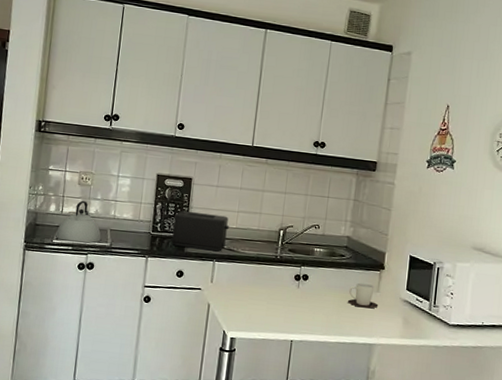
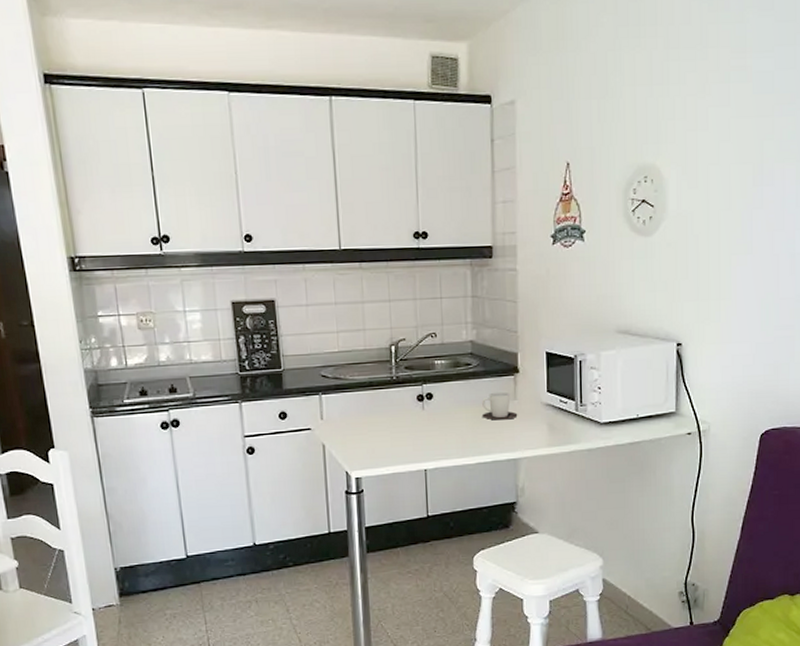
kettle: present [56,200,101,244] -> none [125,347,181,400]
toaster: present [172,210,230,252] -> none [263,339,331,384]

